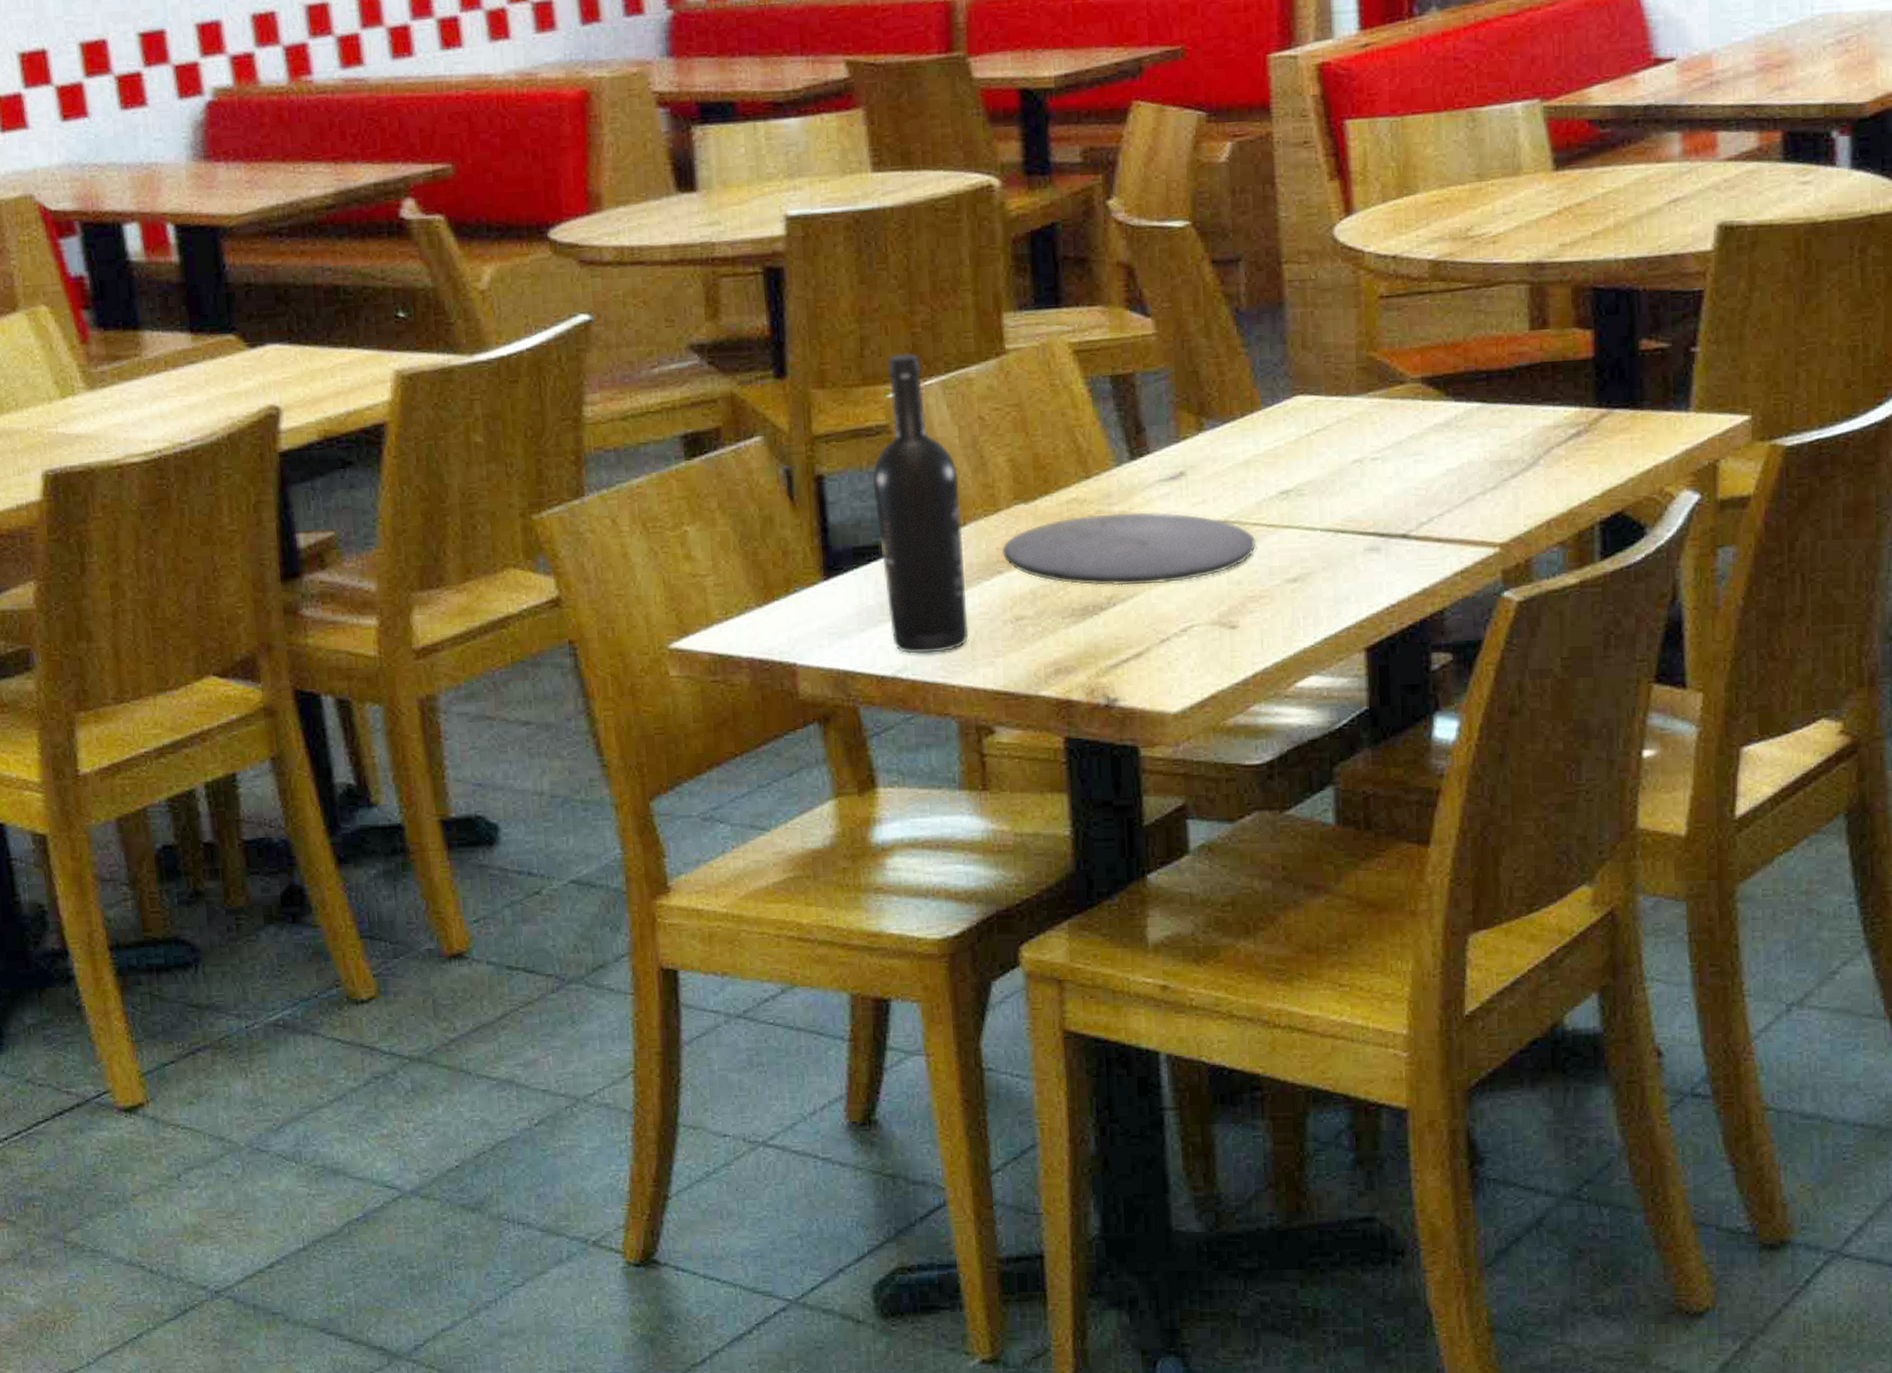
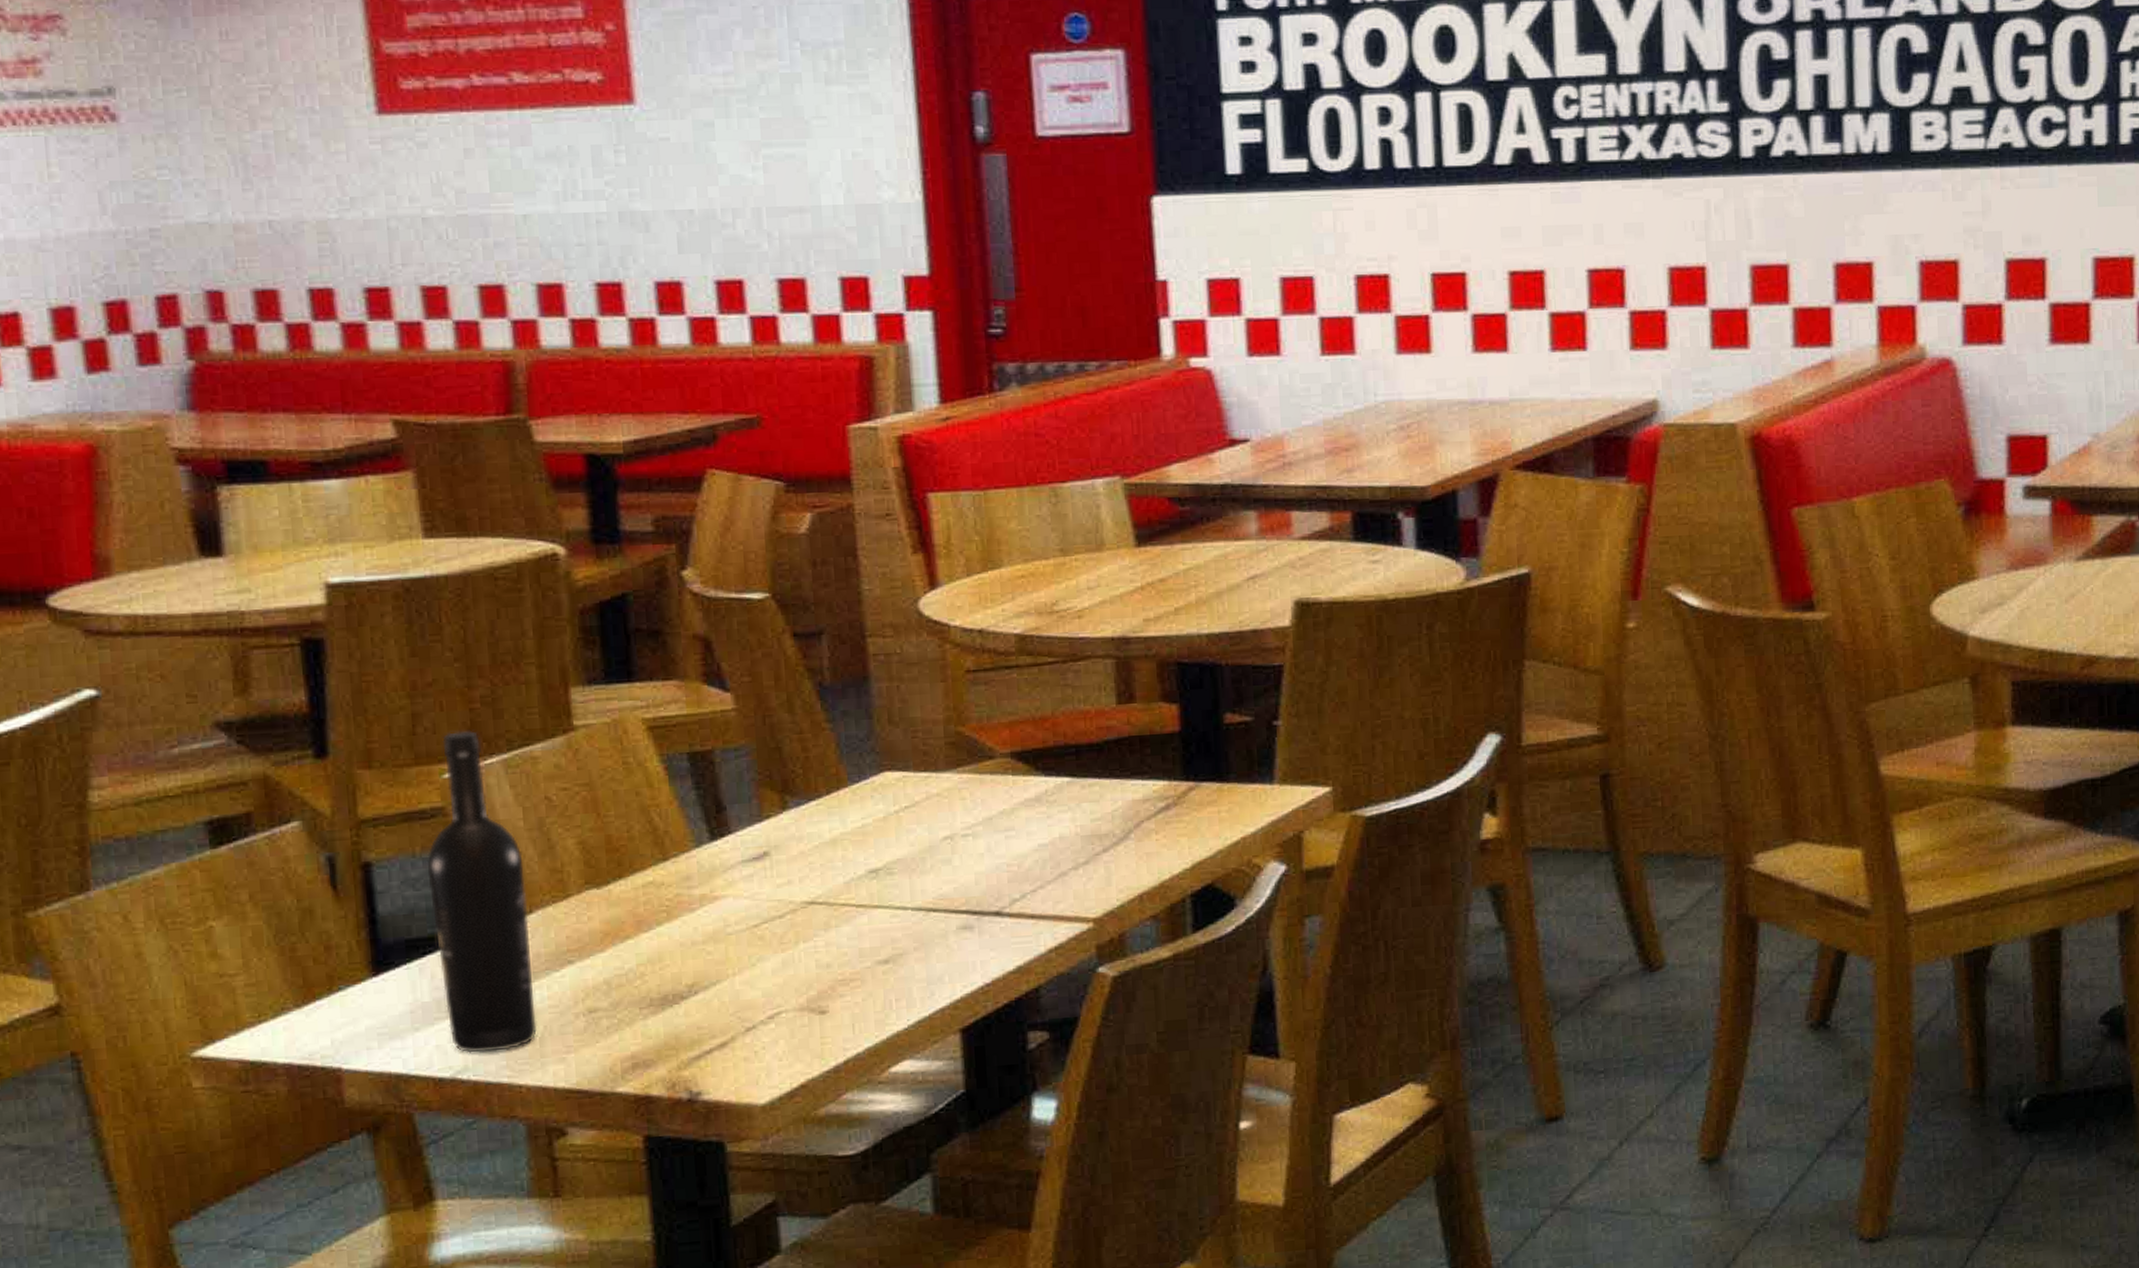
plate: present [1001,512,1256,586] -> none [571,894,845,974]

